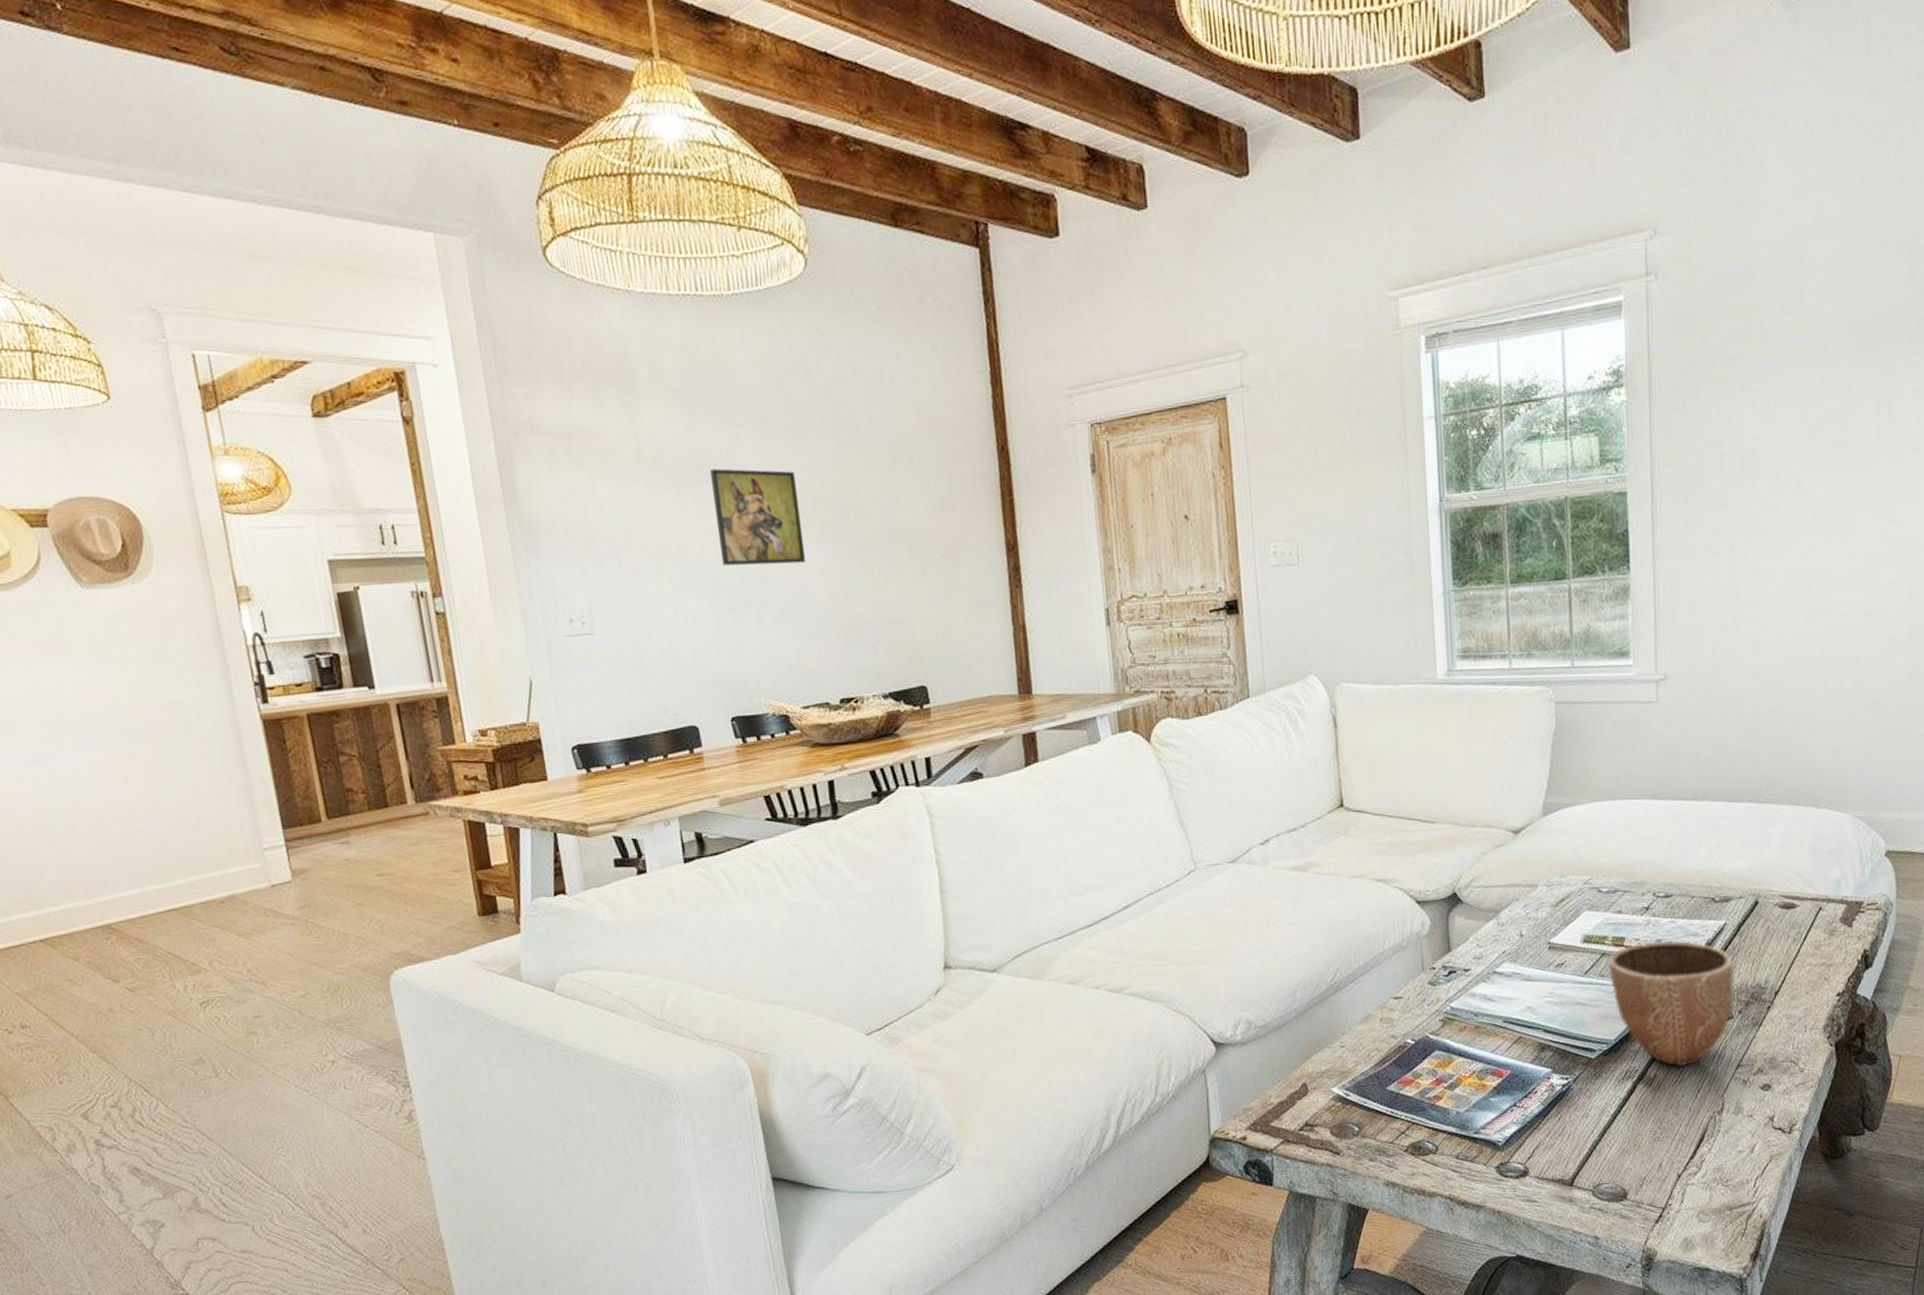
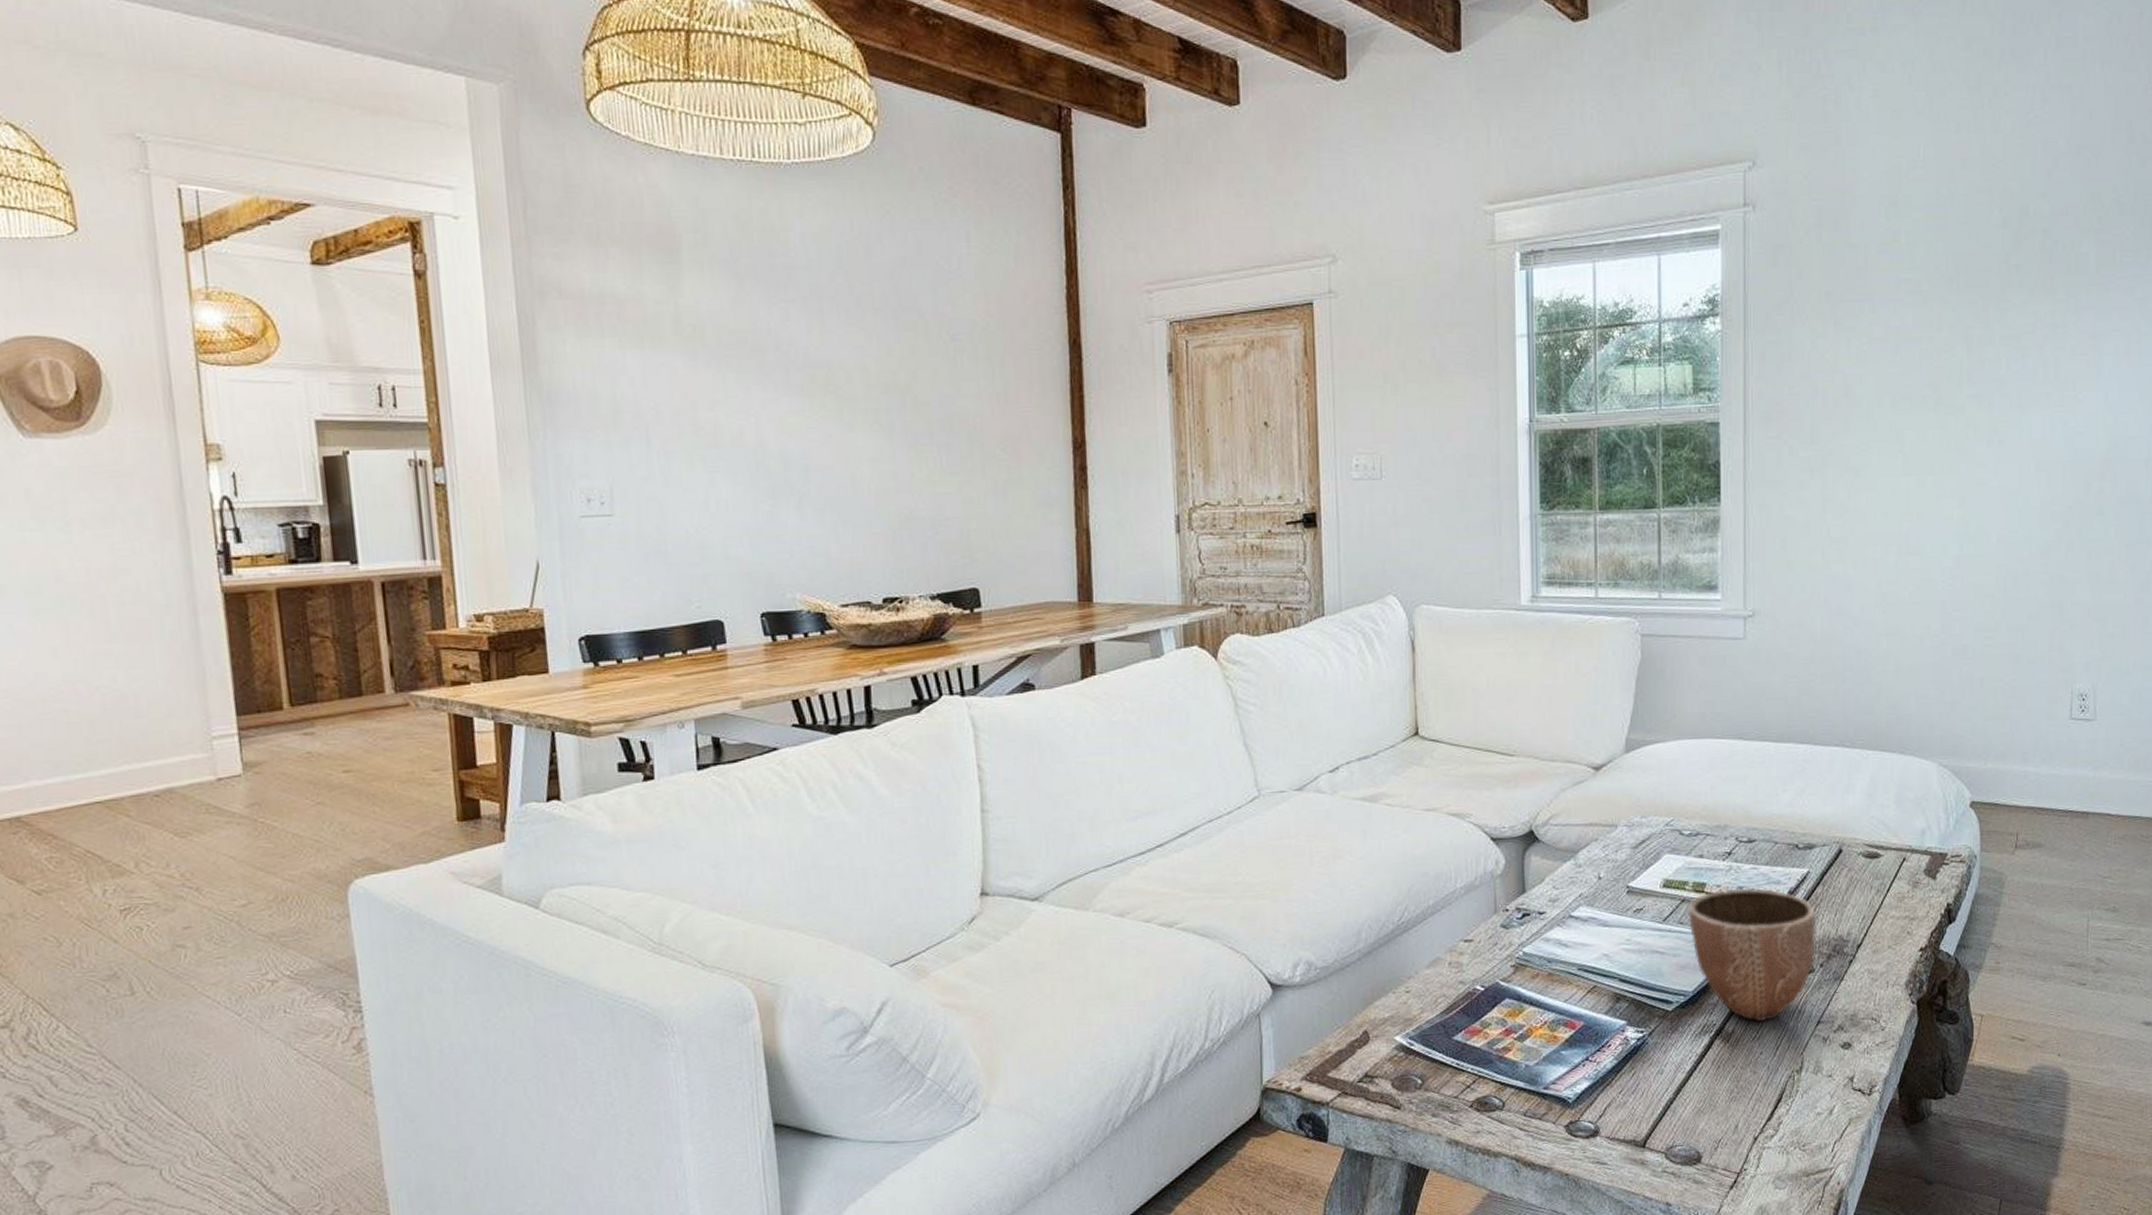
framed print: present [709,468,805,566] -> none [754,346,854,451]

